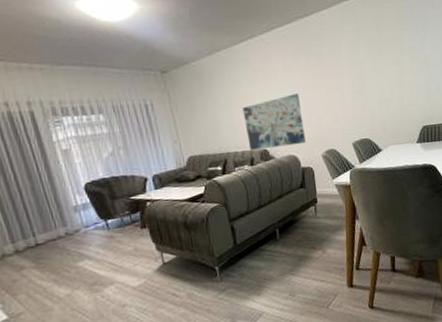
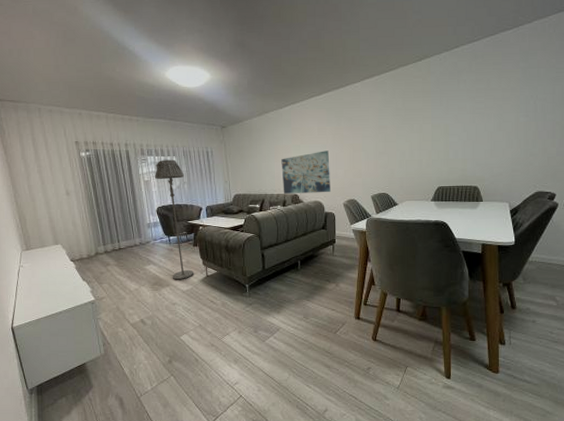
floor lamp: none [76,118,147,275] -> present [155,159,194,280]

